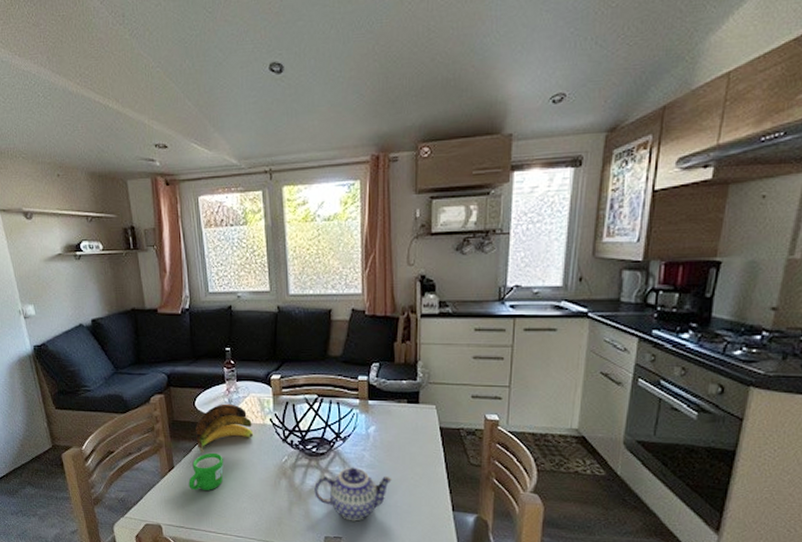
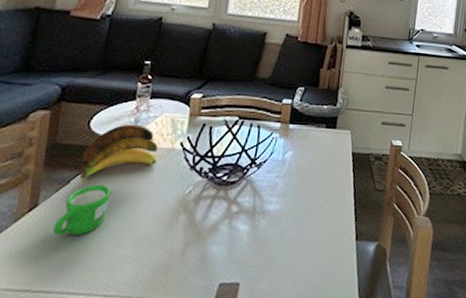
teapot: present [314,467,392,521] -> none [216,196,302,261]

